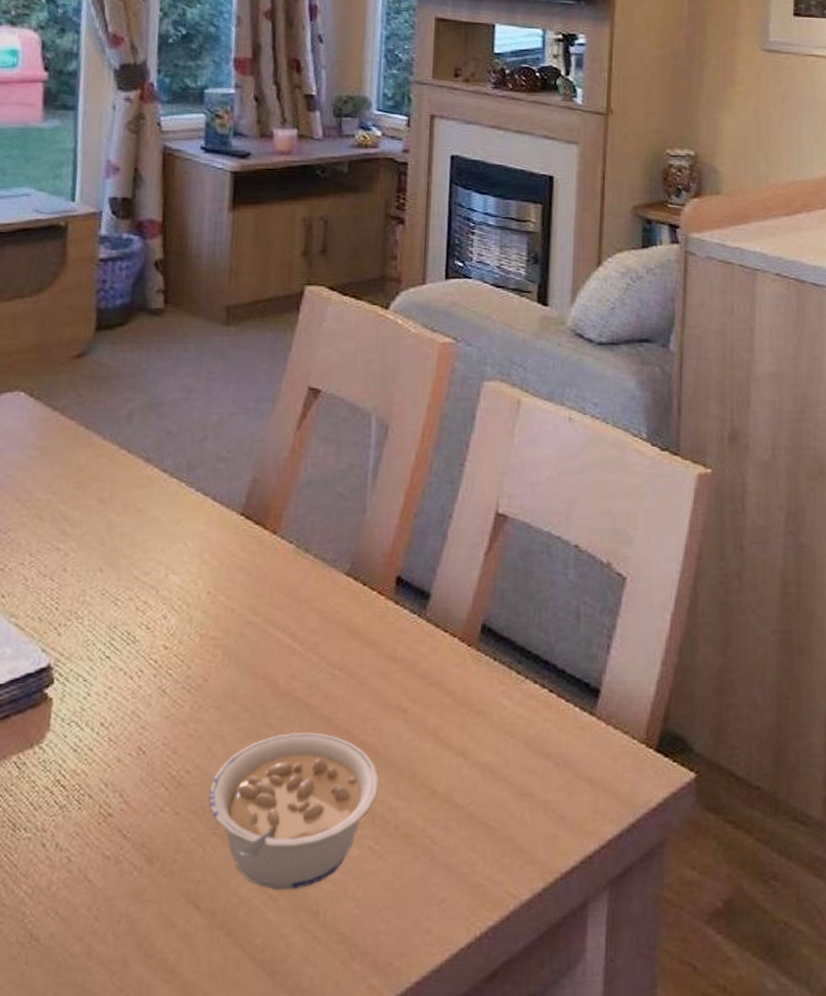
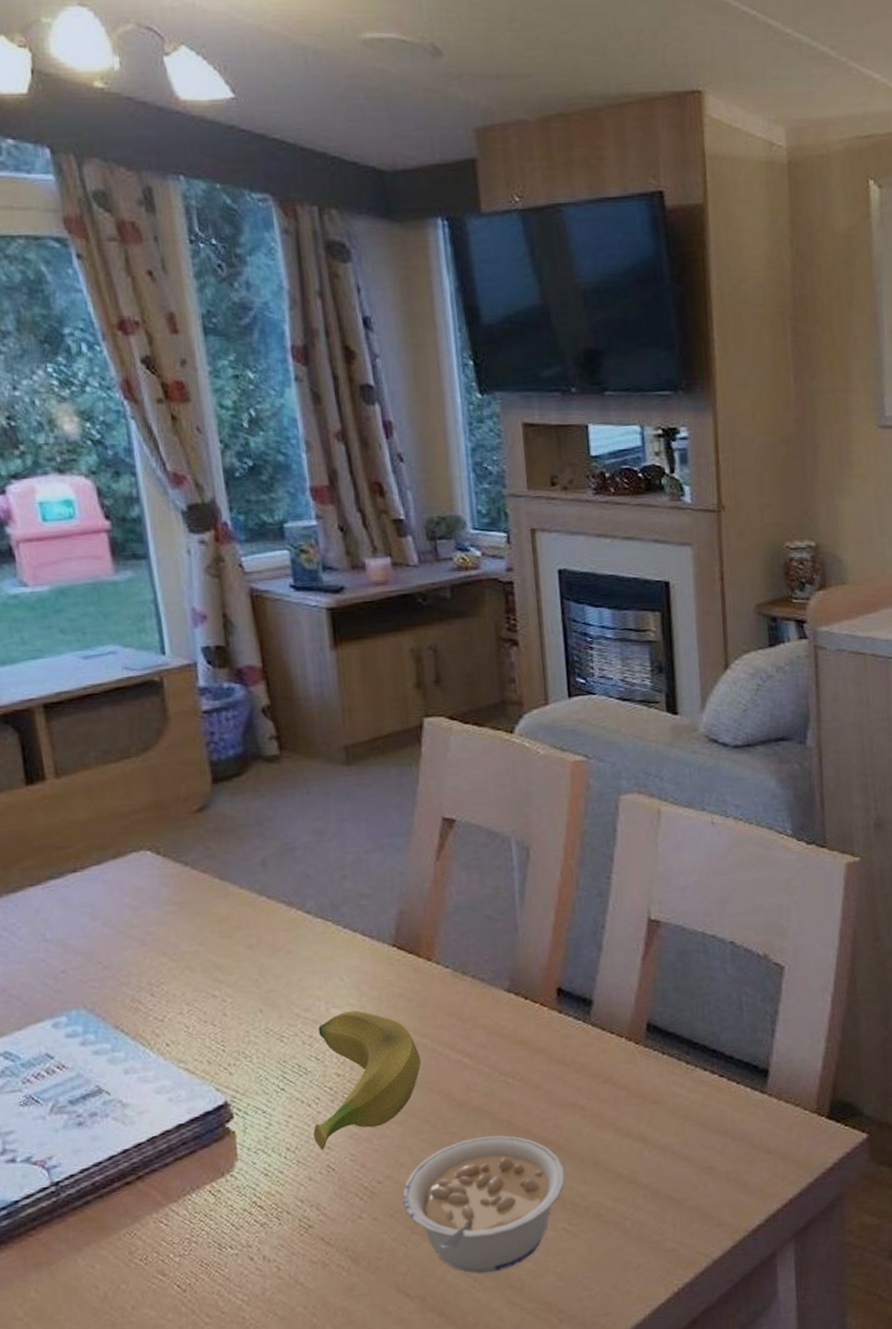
banana: none [130,579,250,729] -> present [313,1010,421,1150]

